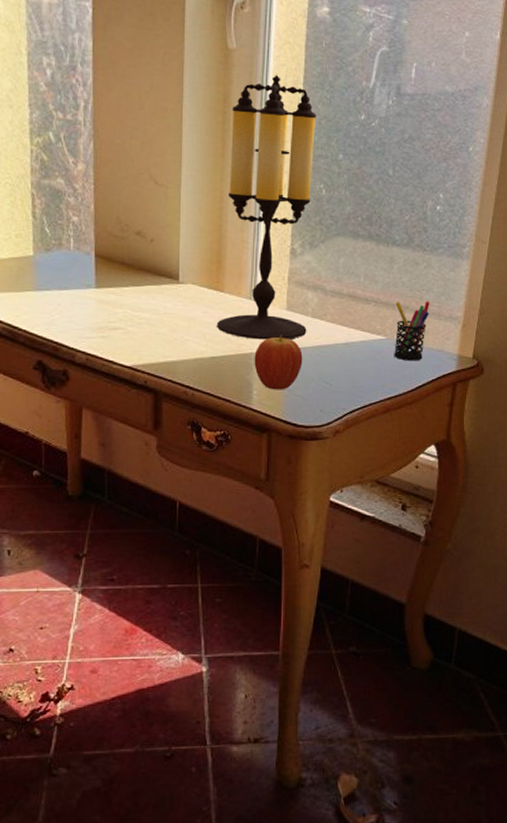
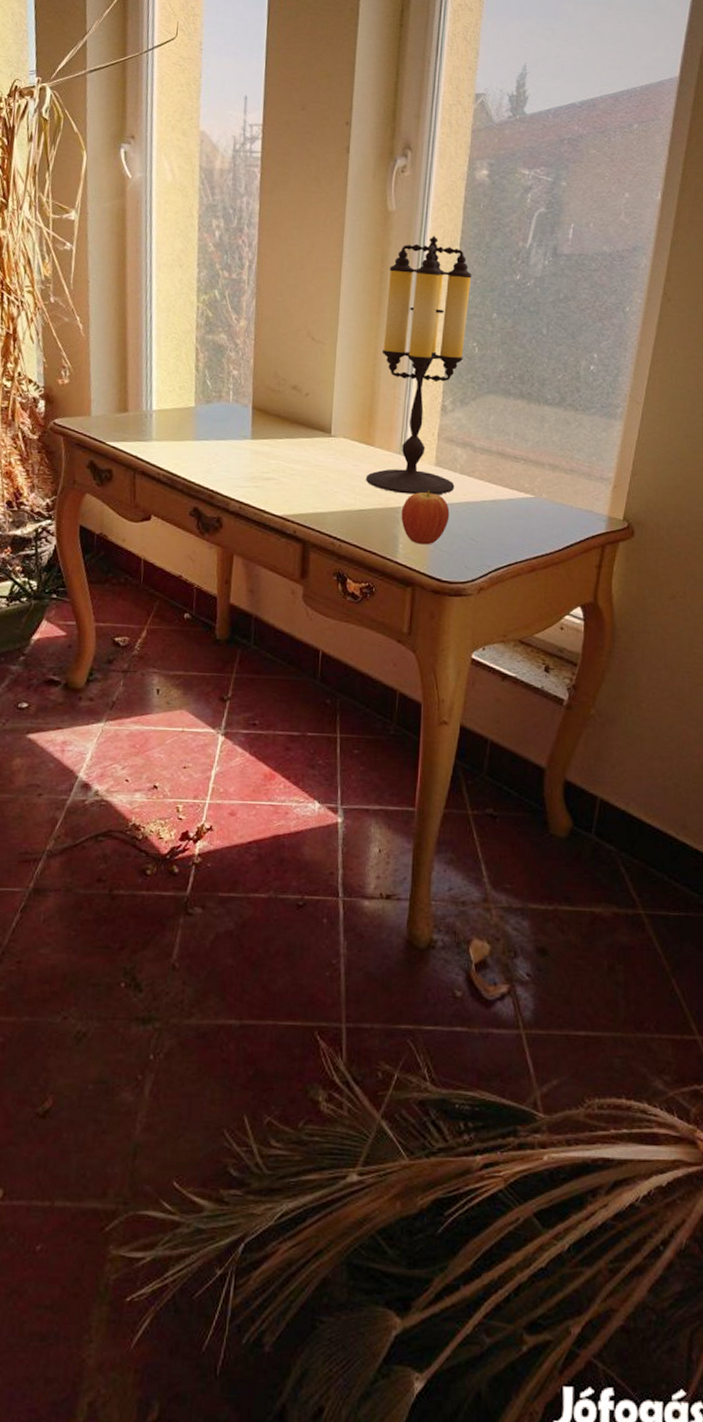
pen holder: present [394,301,430,361] -> none [542,460,581,521]

